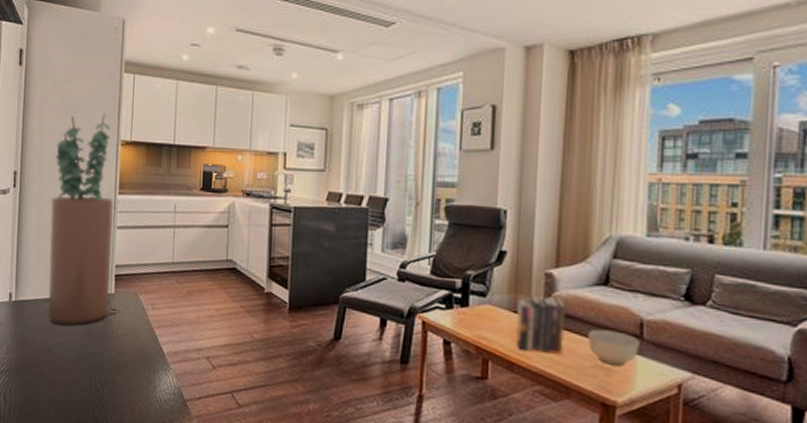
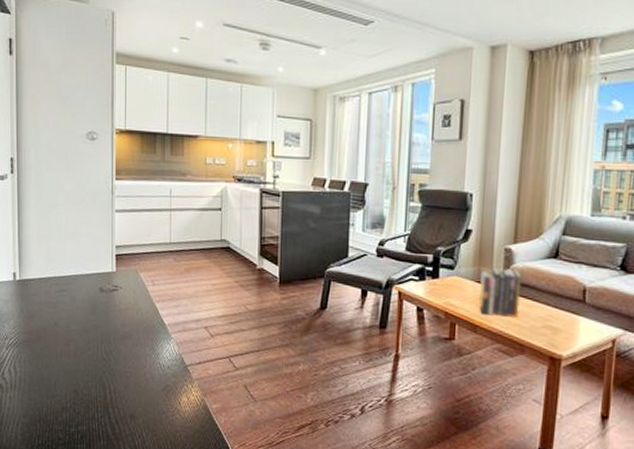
vase: present [47,113,113,326] -> none [48,102,112,302]
coffee maker: present [199,164,229,193] -> none [193,151,221,179]
bowl: present [587,329,640,366] -> none [539,295,582,326]

